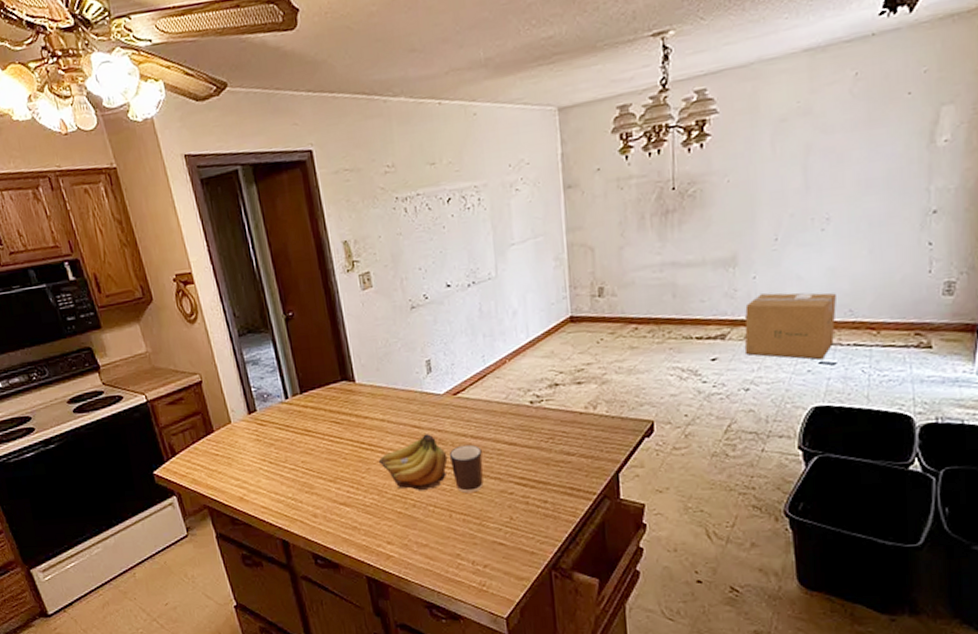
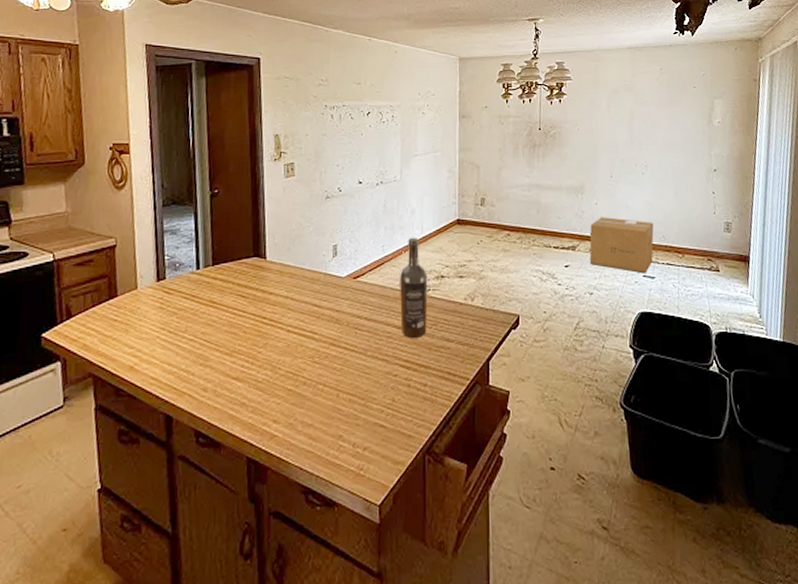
fruit: present [378,434,448,490] -> none [276,313,342,368]
mug: present [449,444,484,493] -> none [343,326,373,373]
wine bottle: none [506,342,543,454] -> present [400,237,428,338]

